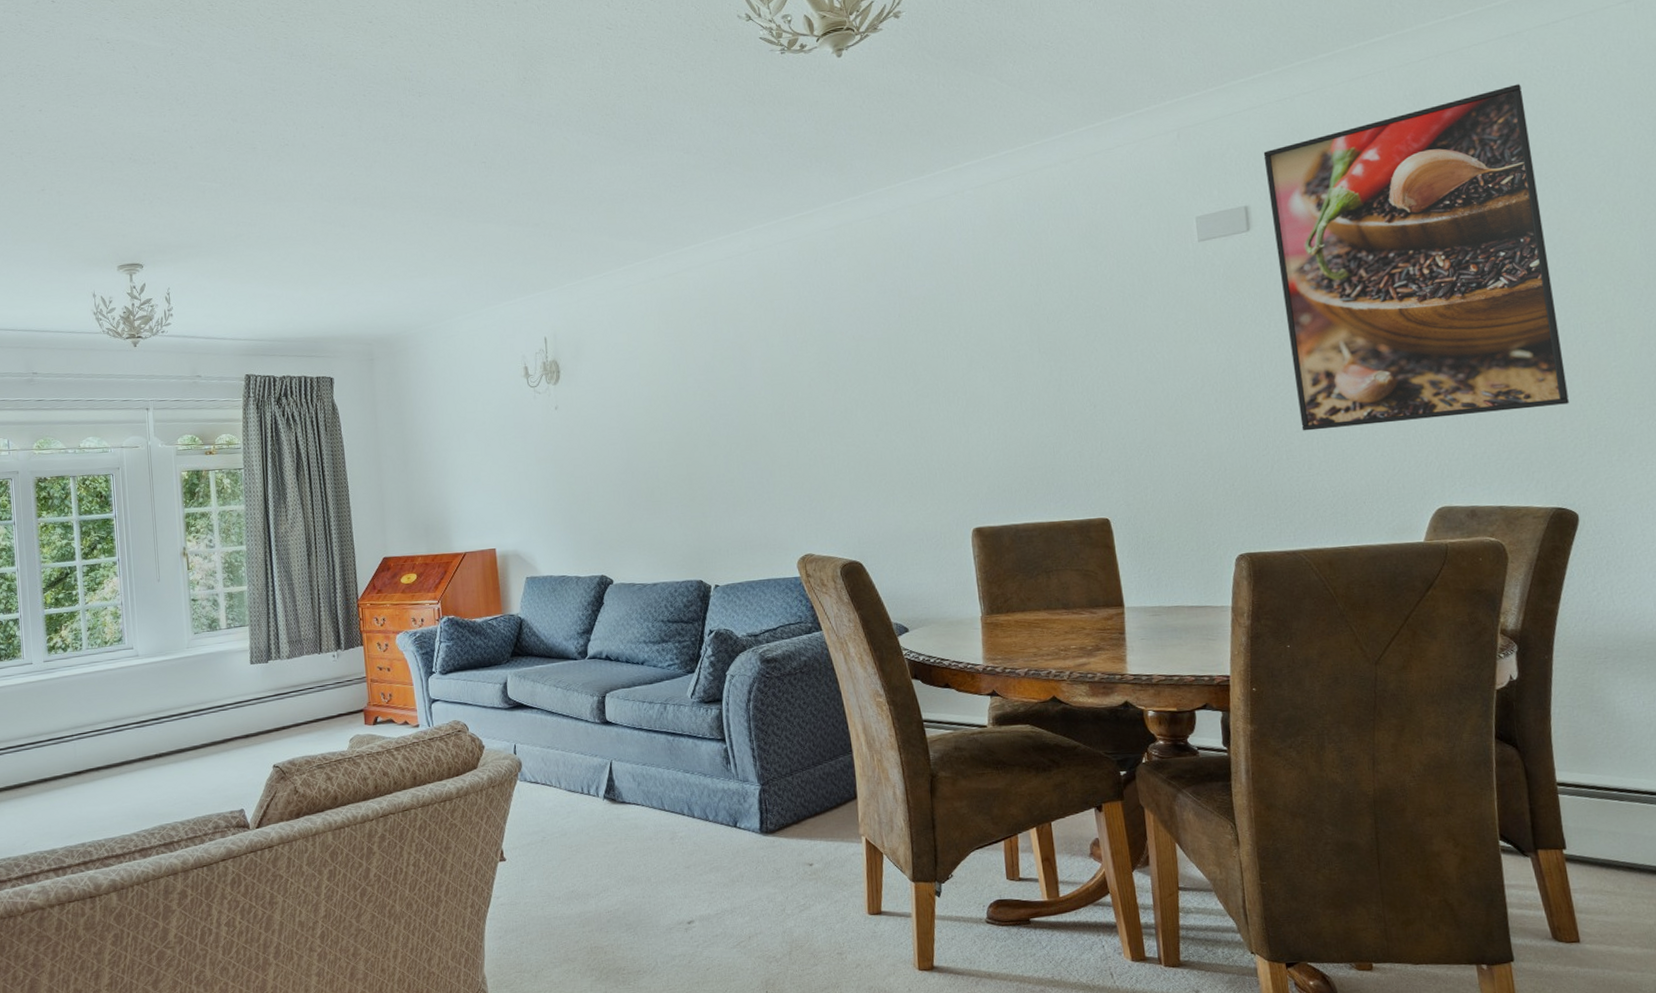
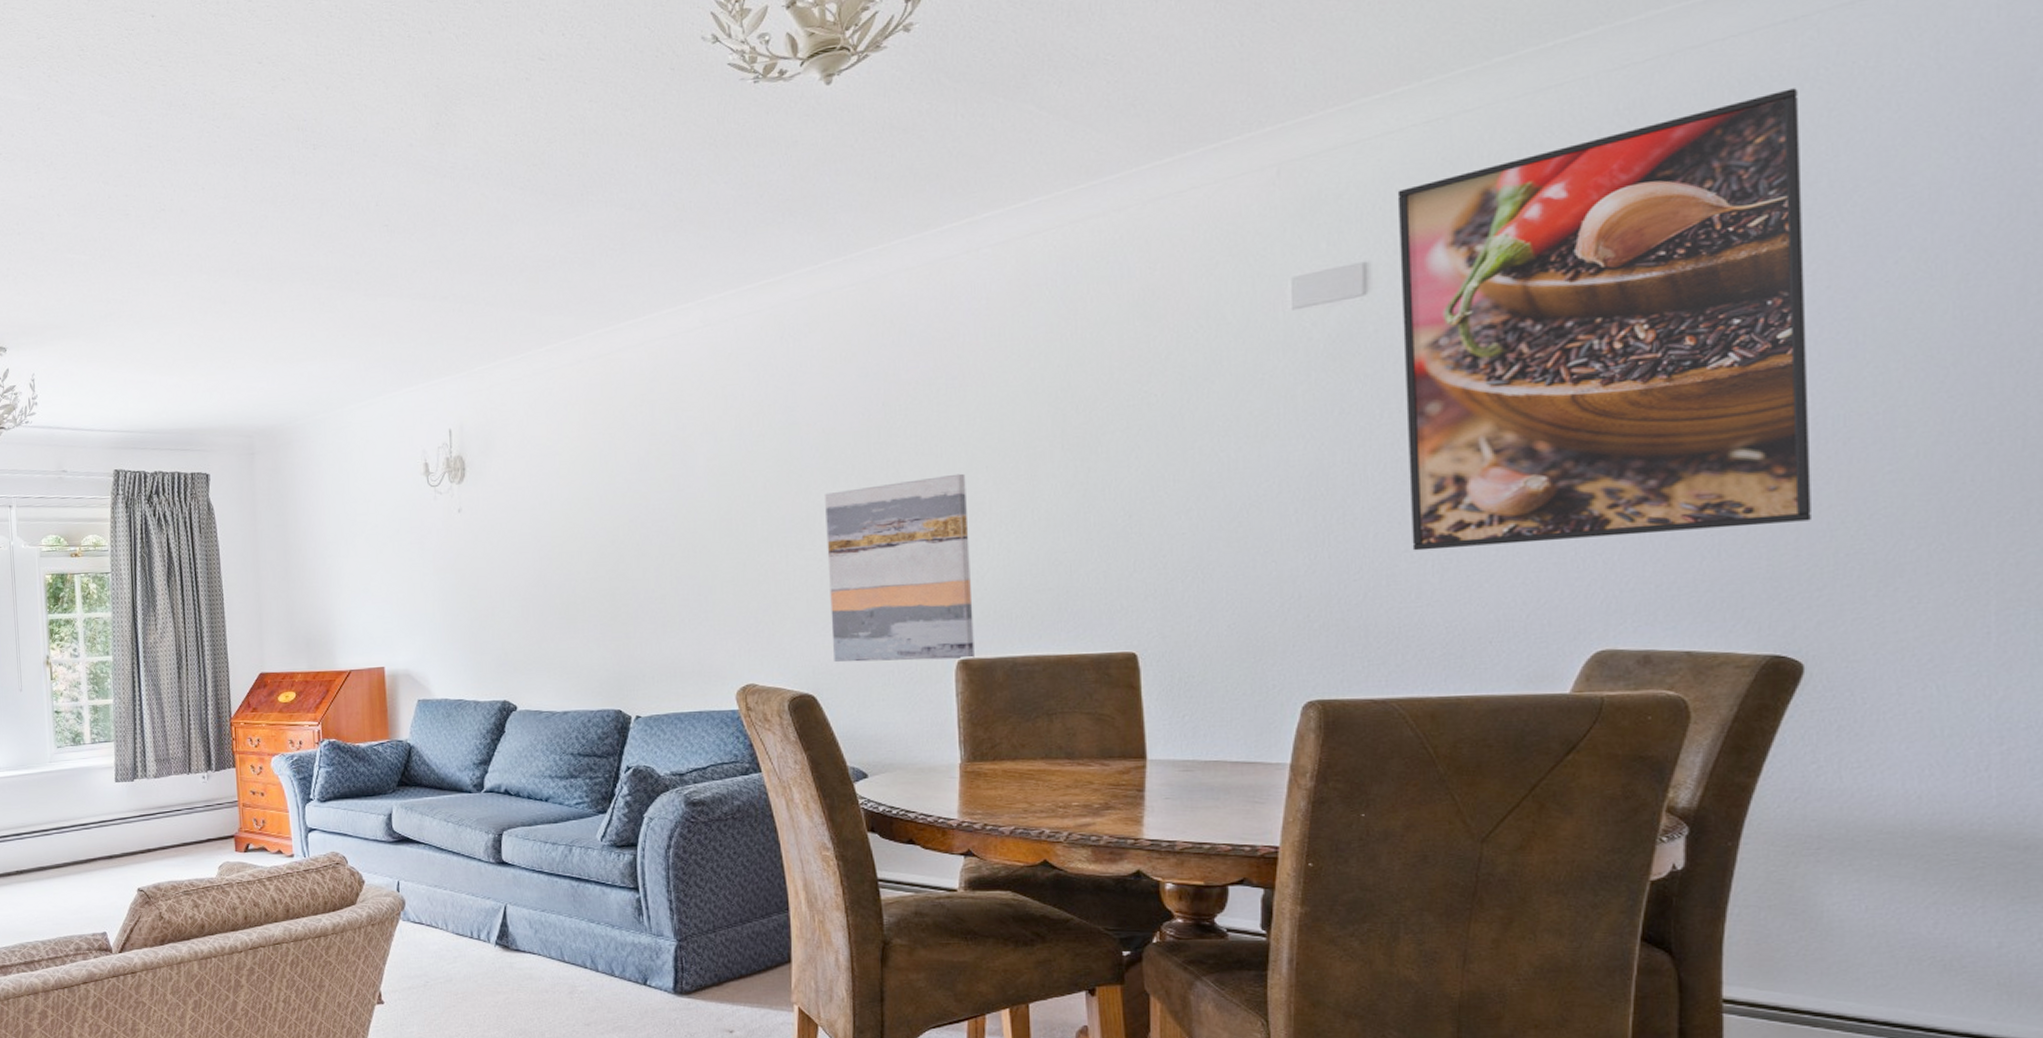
wall art: none [858,372,986,533] -> present [825,473,975,662]

